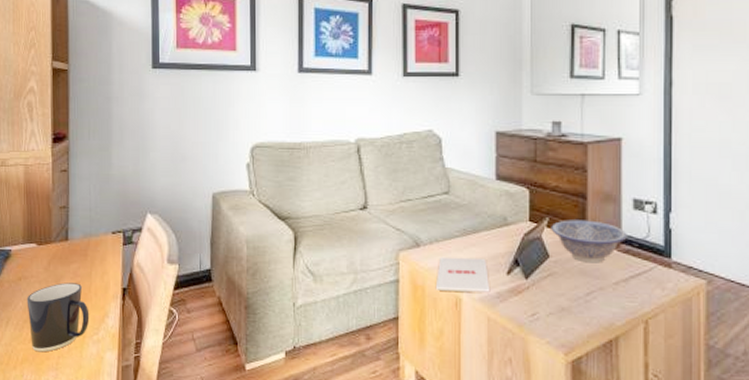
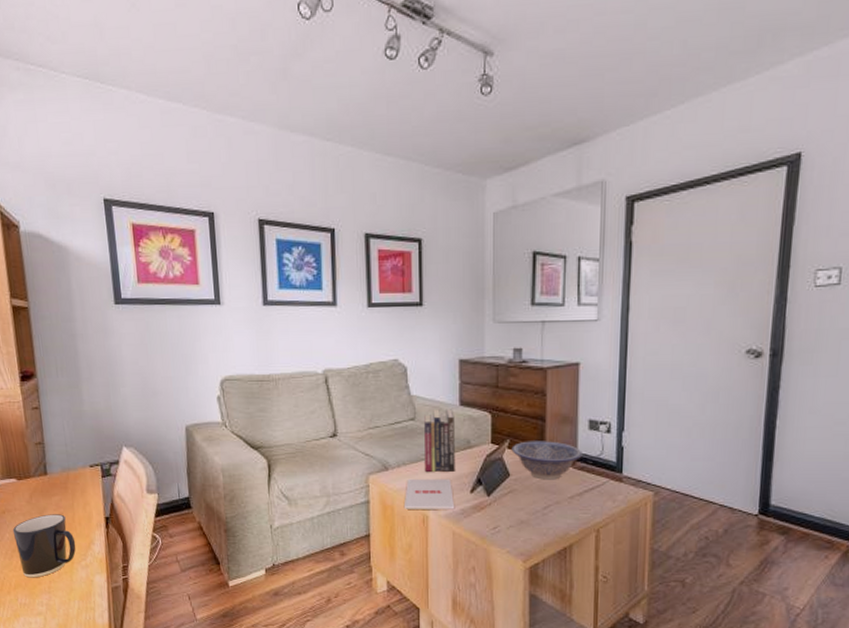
books: none [459,183,491,252] -> present [424,409,455,473]

